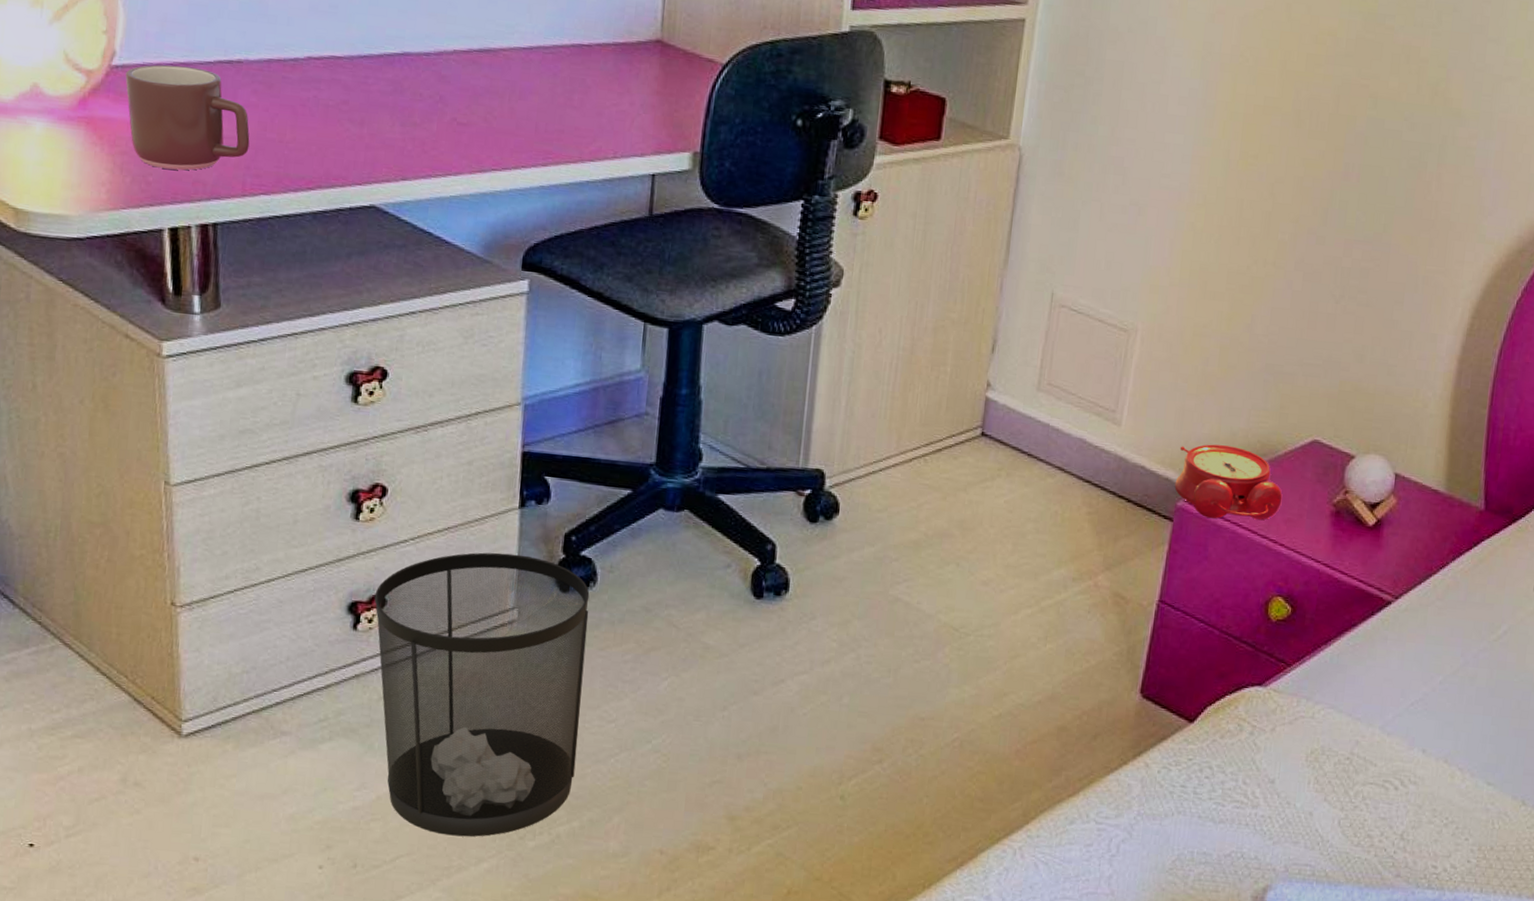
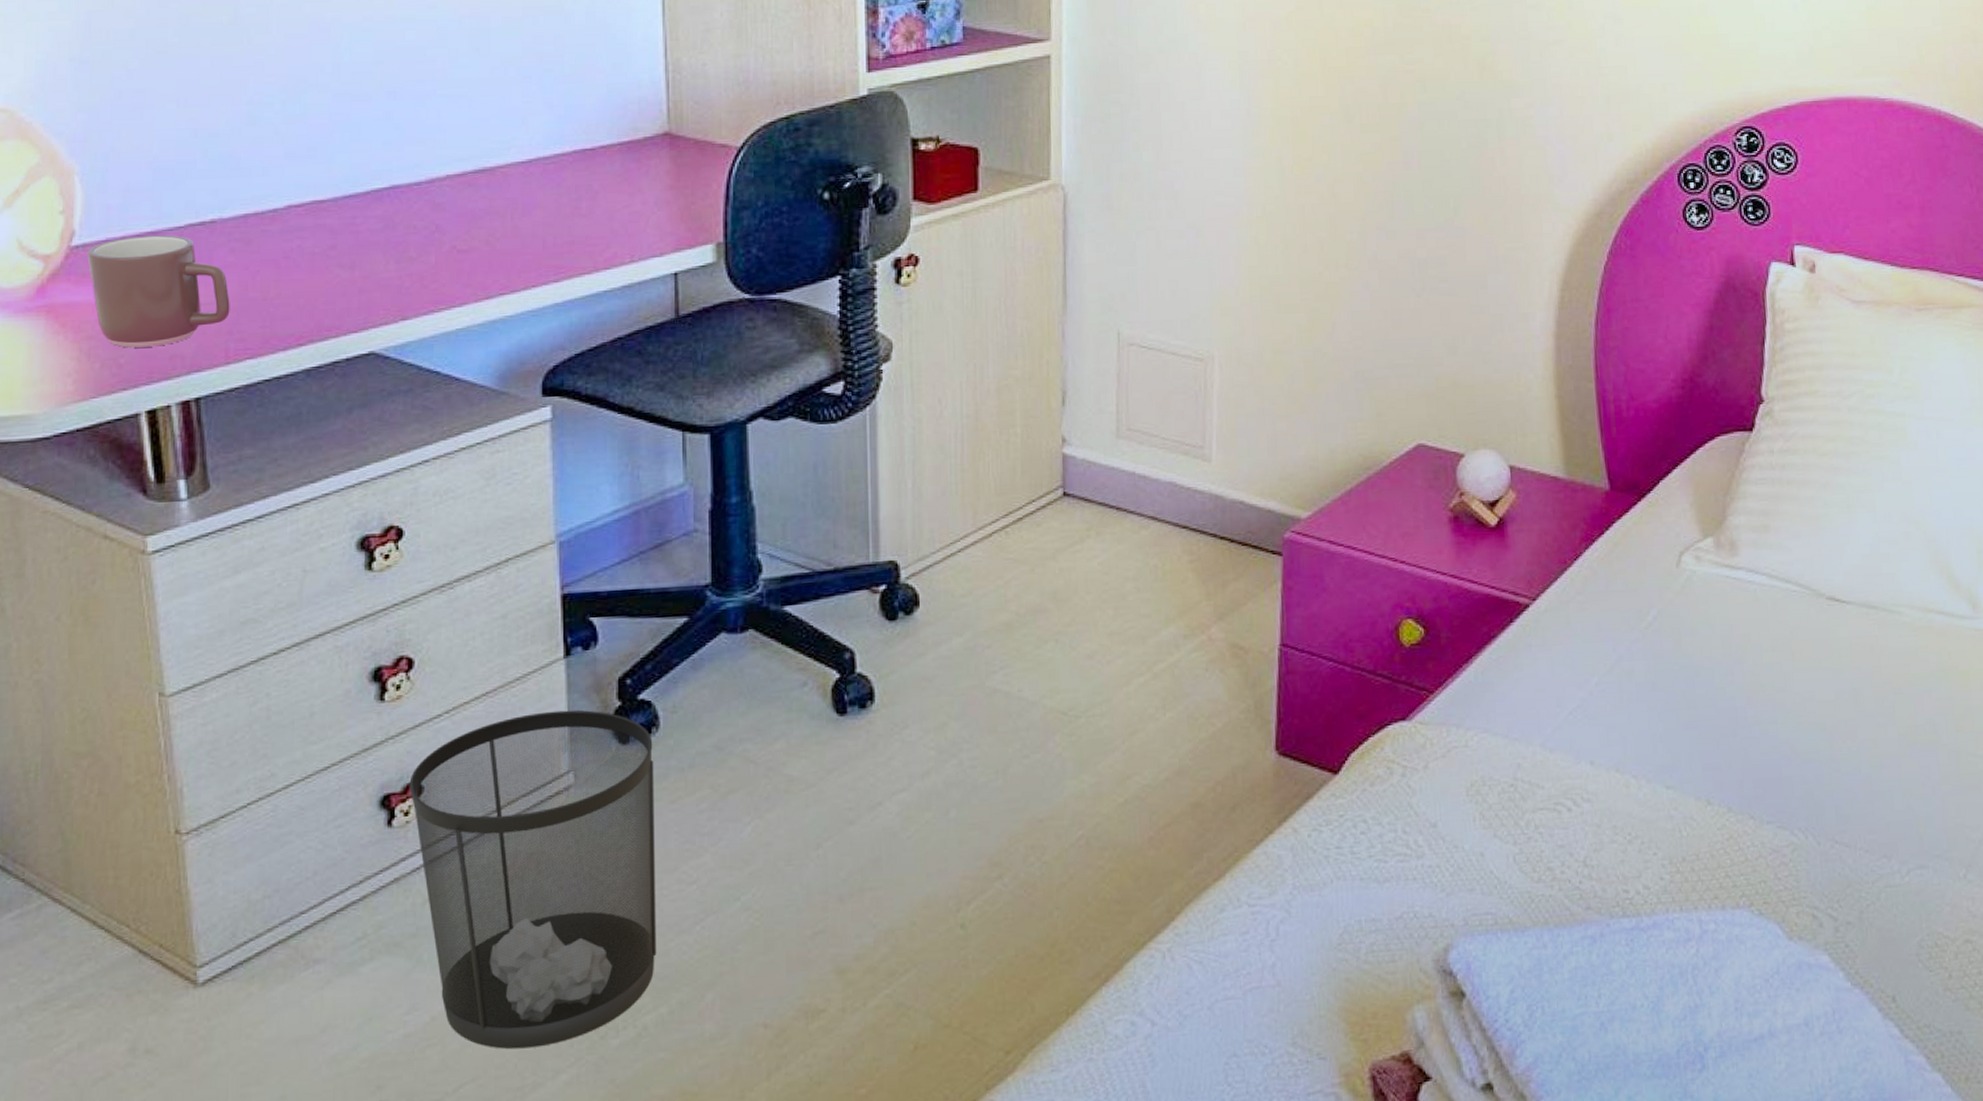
alarm clock: present [1174,444,1282,521] -> none [1278,464,1395,545]

